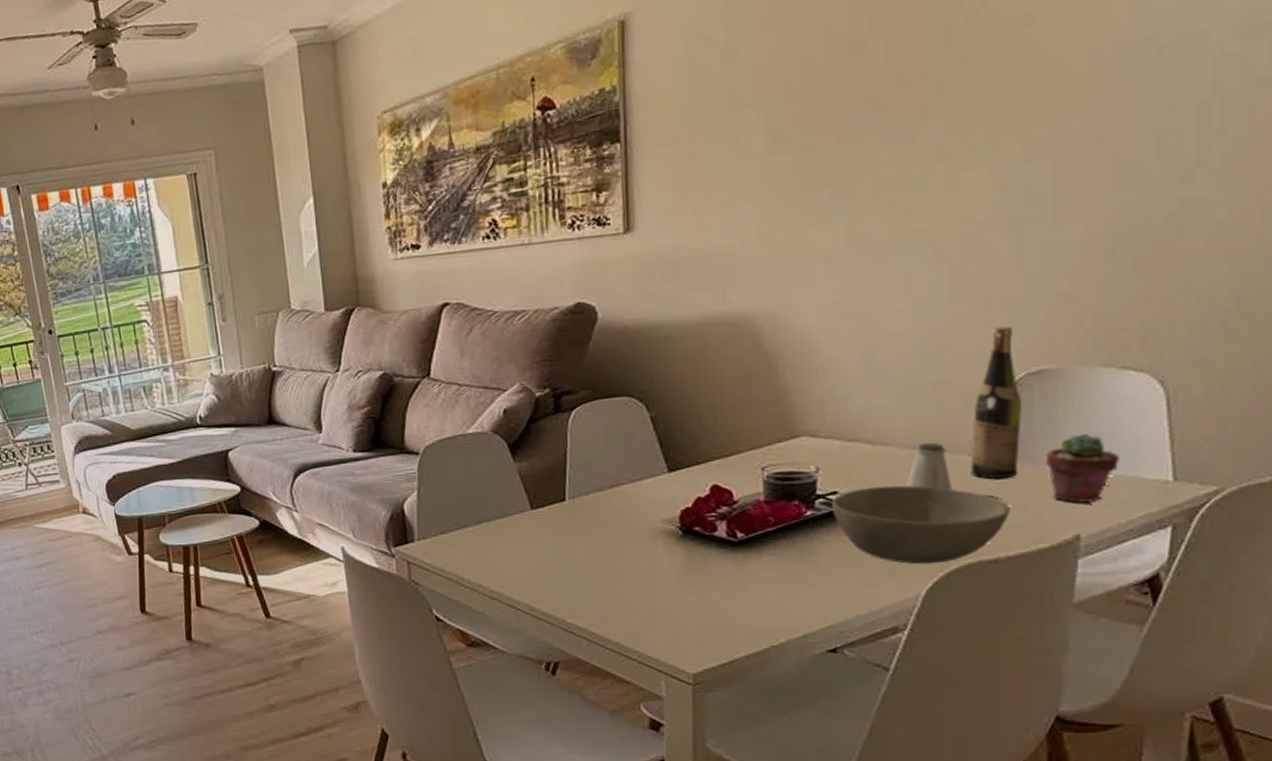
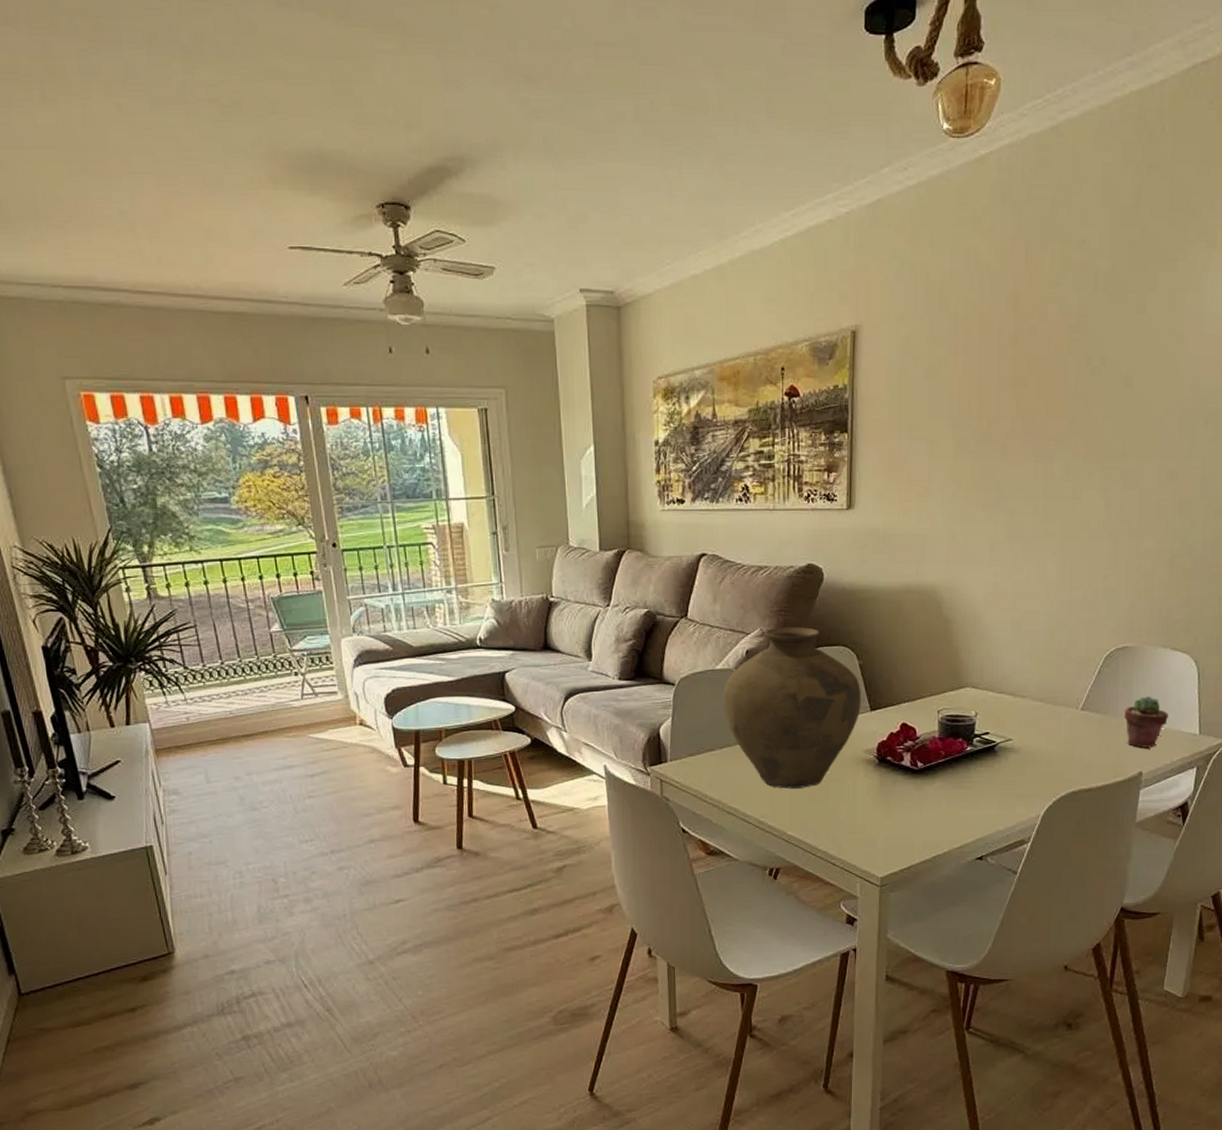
vase: none [476,377,655,569] -> present [722,626,861,789]
bowl: present [831,485,1010,565] -> none [984,729,1100,792]
saltshaker: present [906,442,953,491] -> none [1035,697,1065,735]
wine bottle: present [970,326,1022,479] -> none [1077,612,1111,727]

